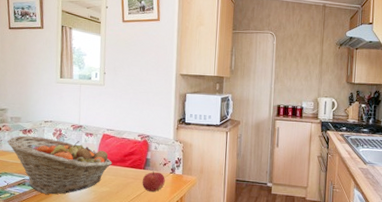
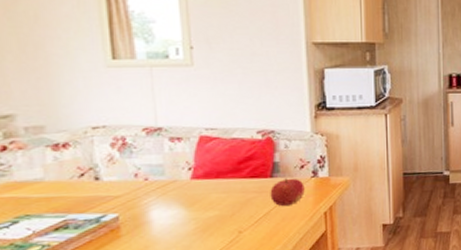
fruit basket: present [7,135,112,195] -> none [22,151,220,236]

